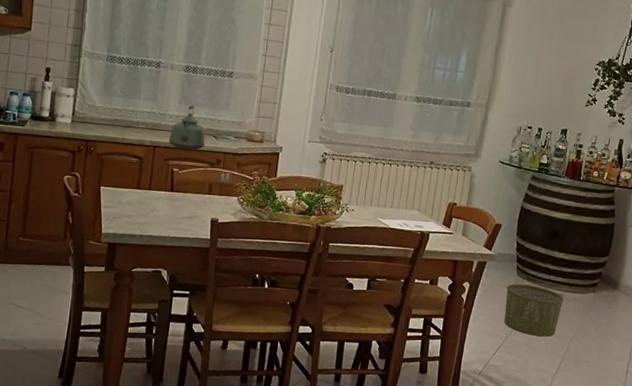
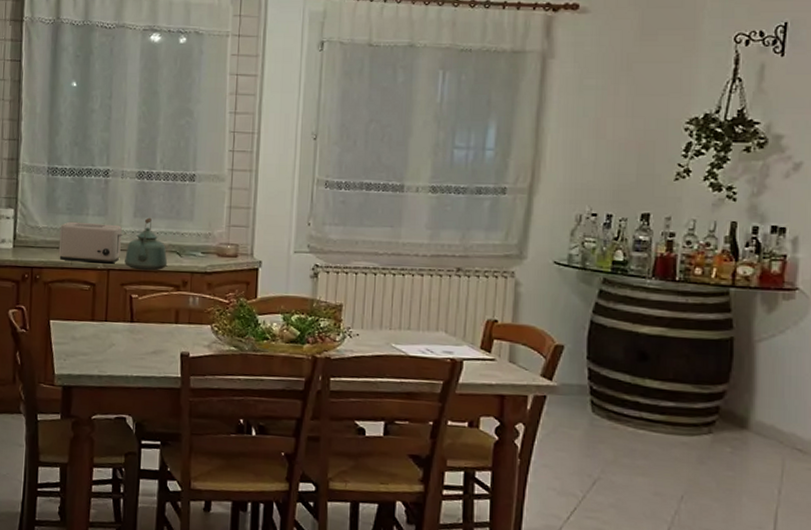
toaster: none [111,103,170,142] -> present [58,221,124,265]
basket: present [504,283,564,337] -> none [577,423,665,496]

